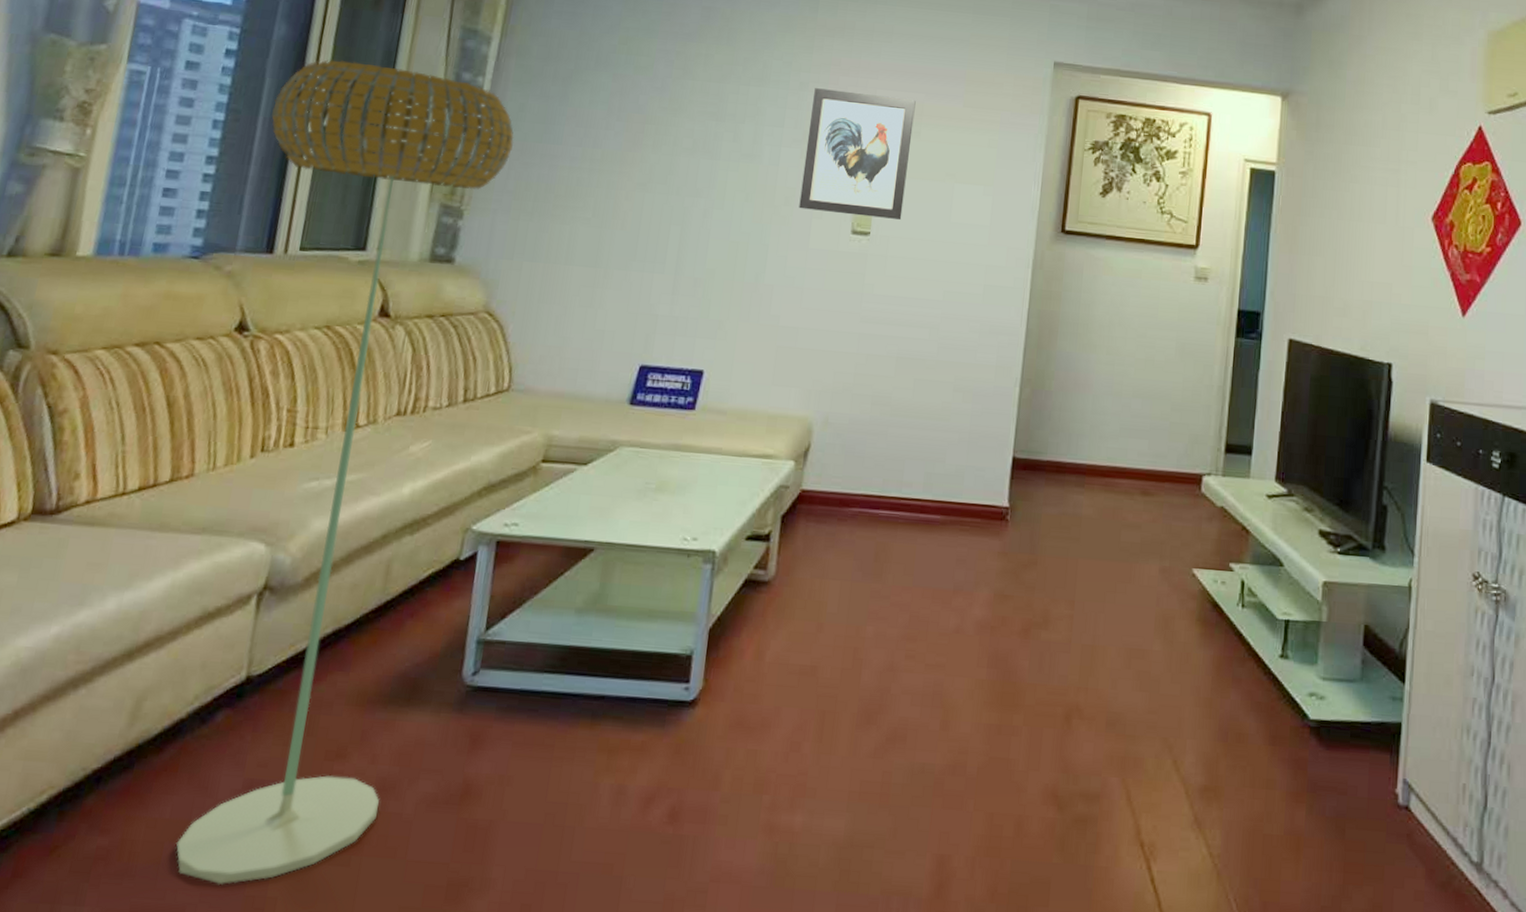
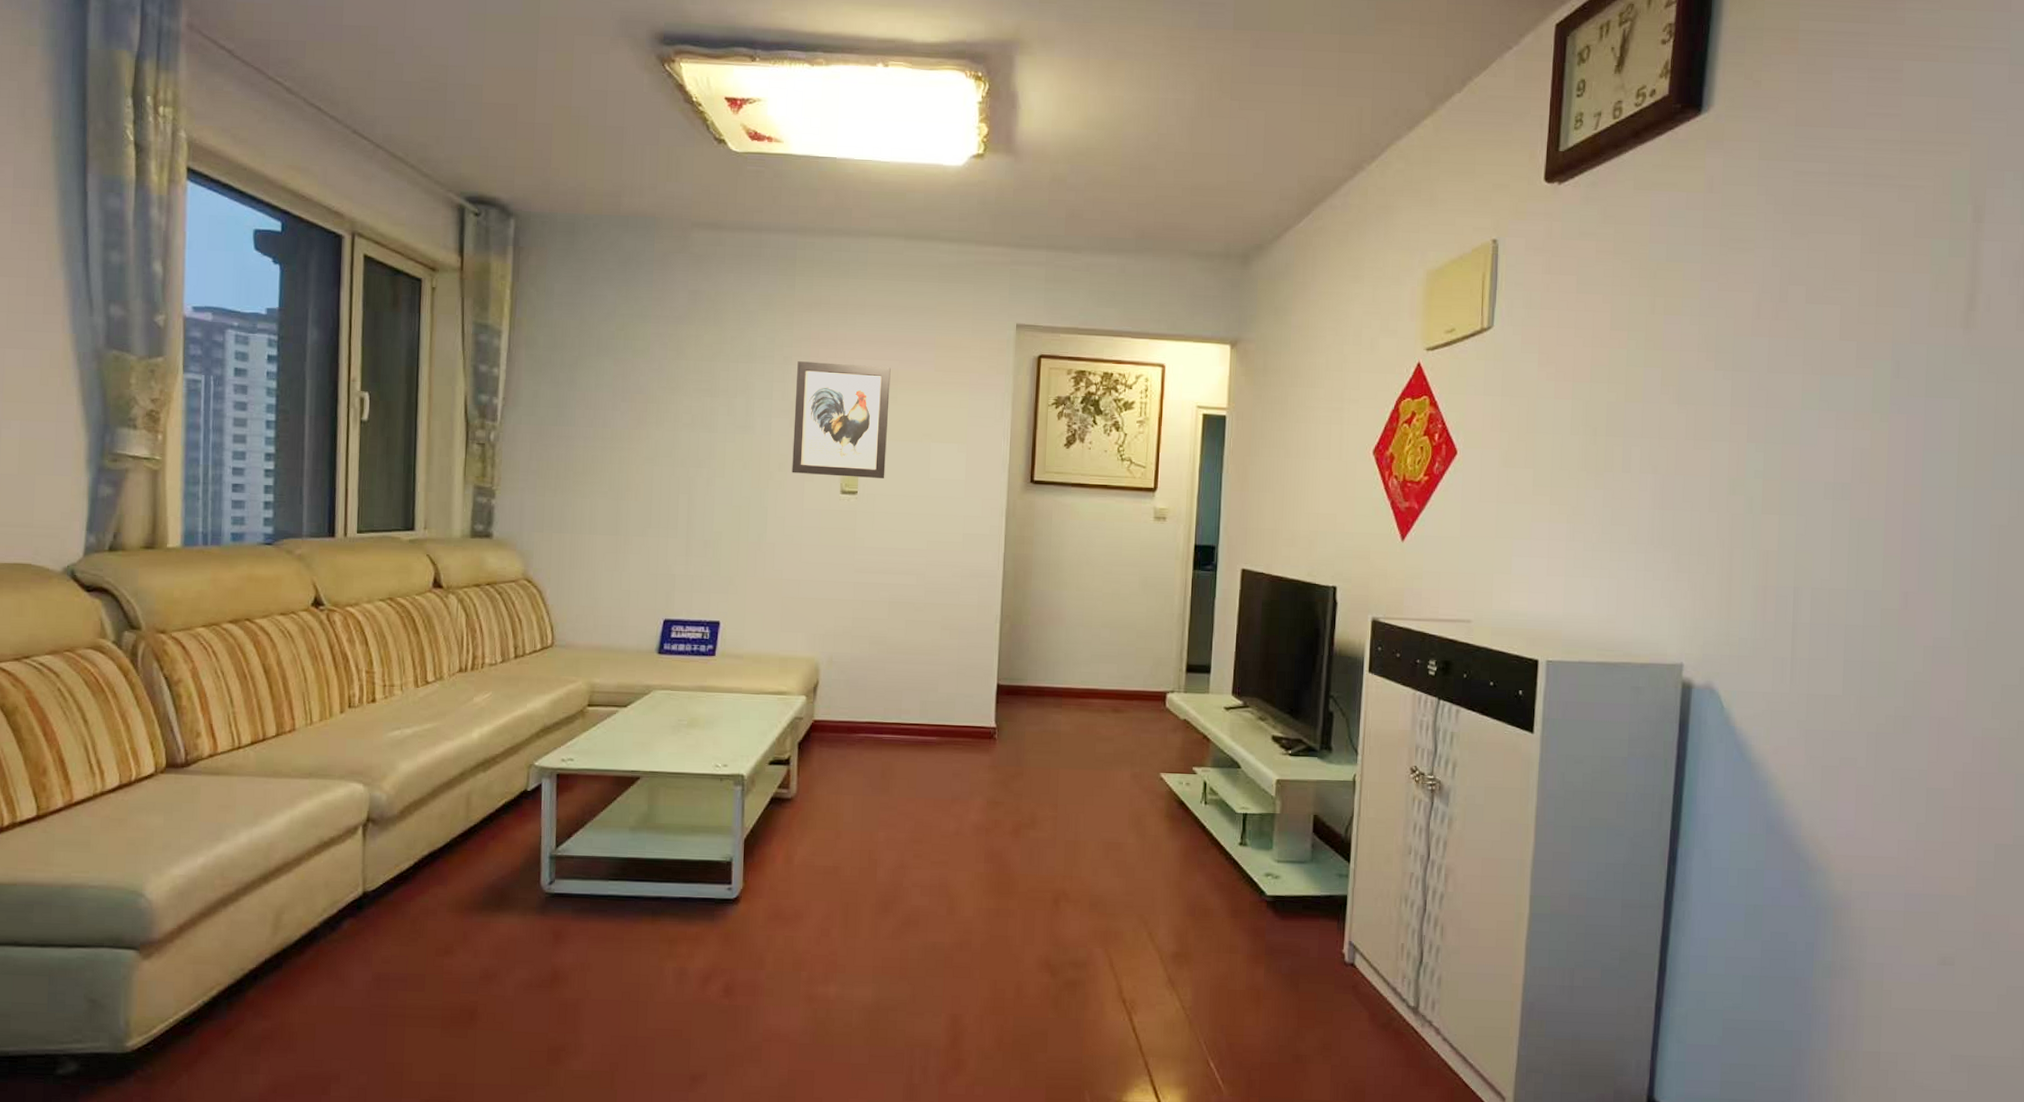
floor lamp: present [175,59,514,886] -> none [316,360,532,1055]

